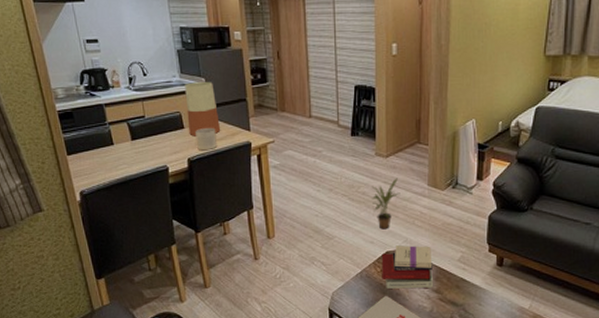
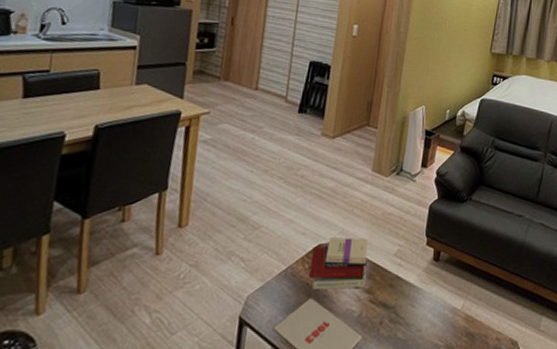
vase: present [185,82,220,136] -> none [105,38,150,100]
mug: present [195,127,218,151] -> none [111,90,141,118]
potted plant: present [371,178,401,230] -> none [310,161,343,219]

